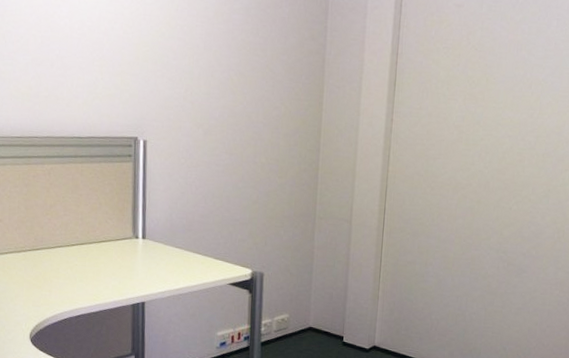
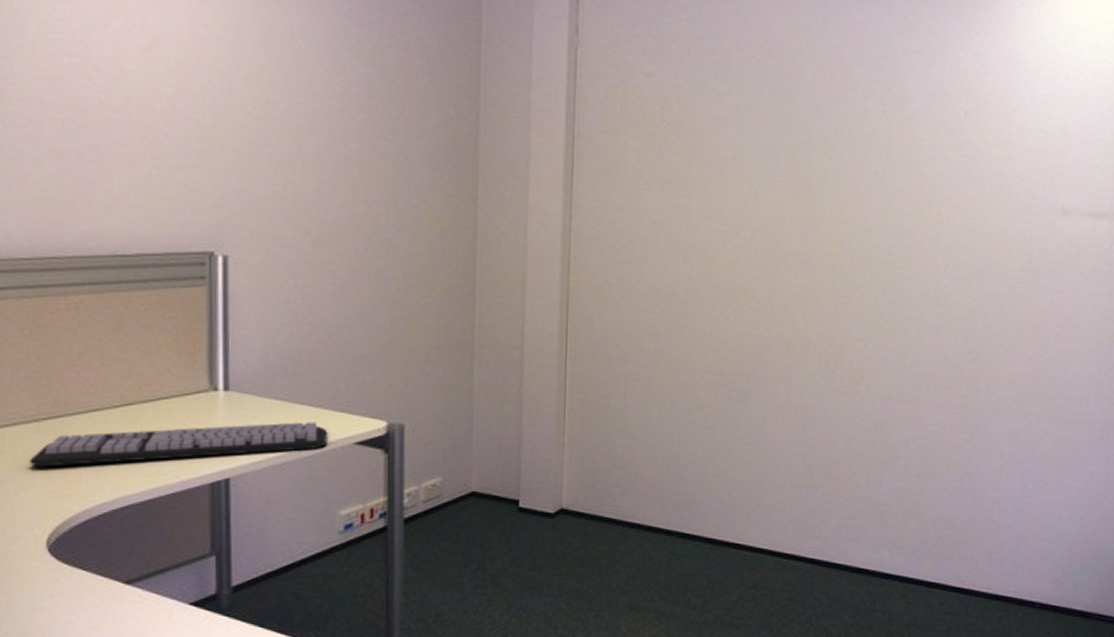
keyboard: none [20,262,211,287] -> present [29,422,328,467]

